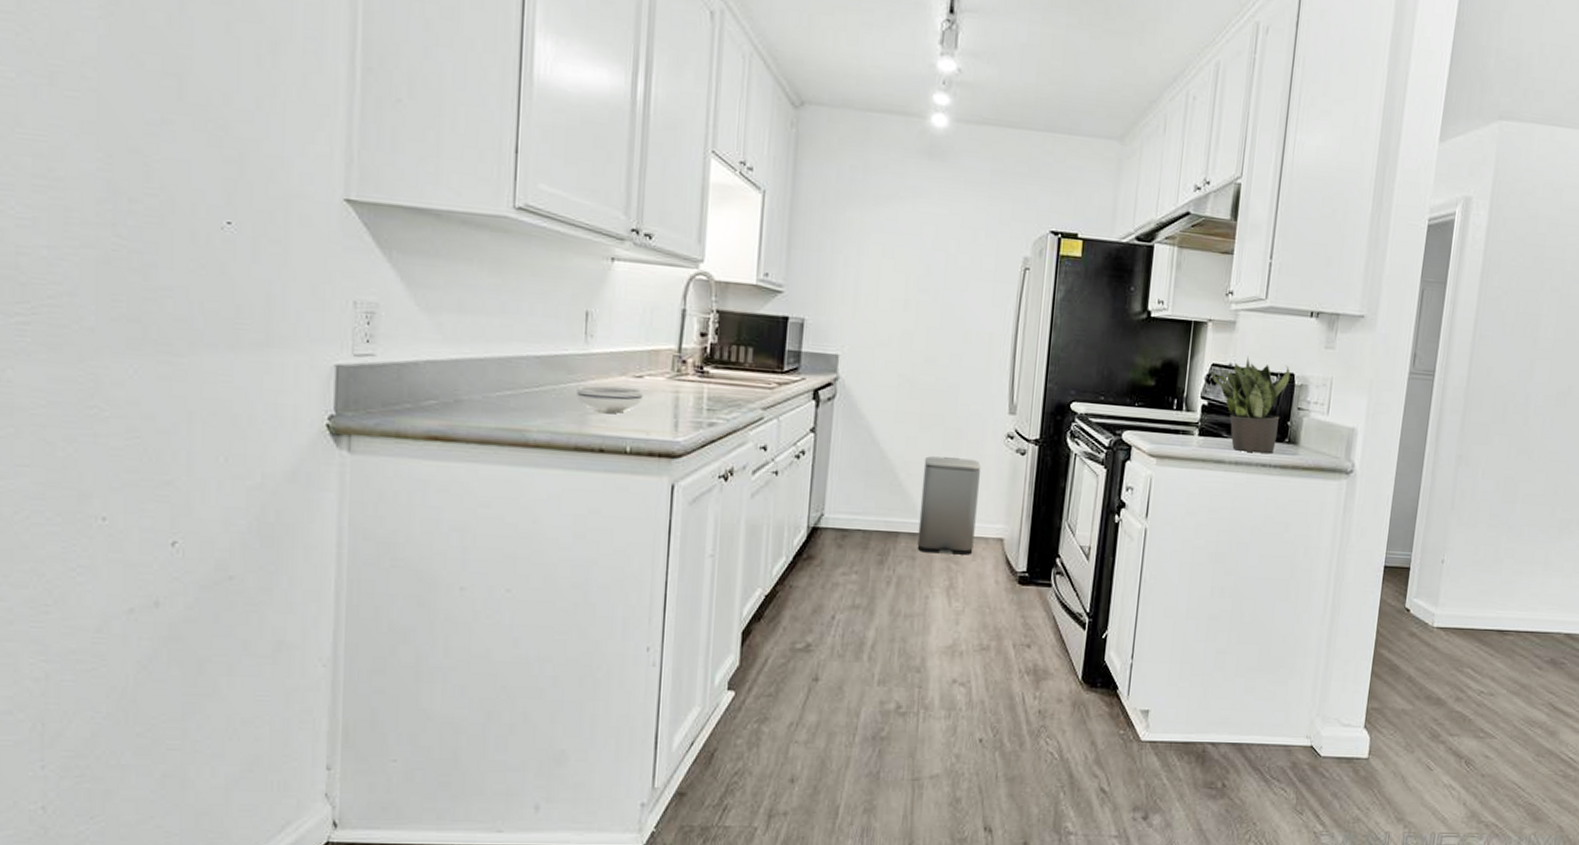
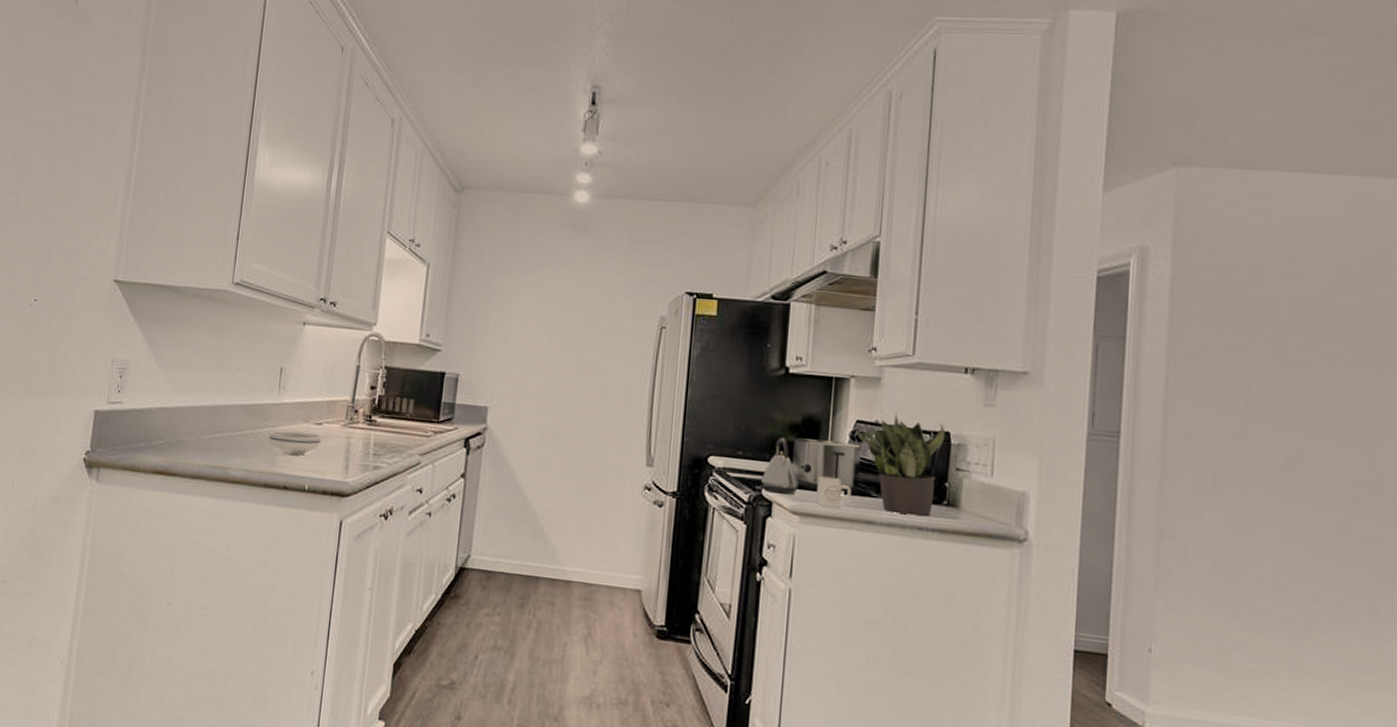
pedal bin: present [917,456,981,555] -> none [556,504,619,605]
kettle: none [1121,382,1157,439] -> present [761,438,799,496]
toaster: none [1151,382,1215,435] -> present [792,437,861,494]
mug: none [1172,418,1205,450] -> present [816,476,852,509]

